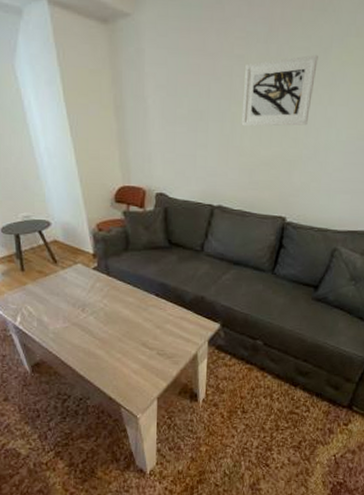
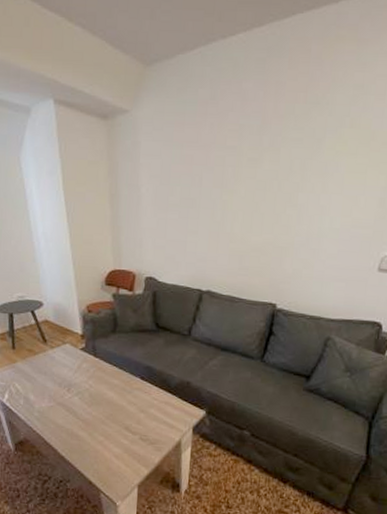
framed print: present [242,54,318,127] -> none [233,145,311,214]

